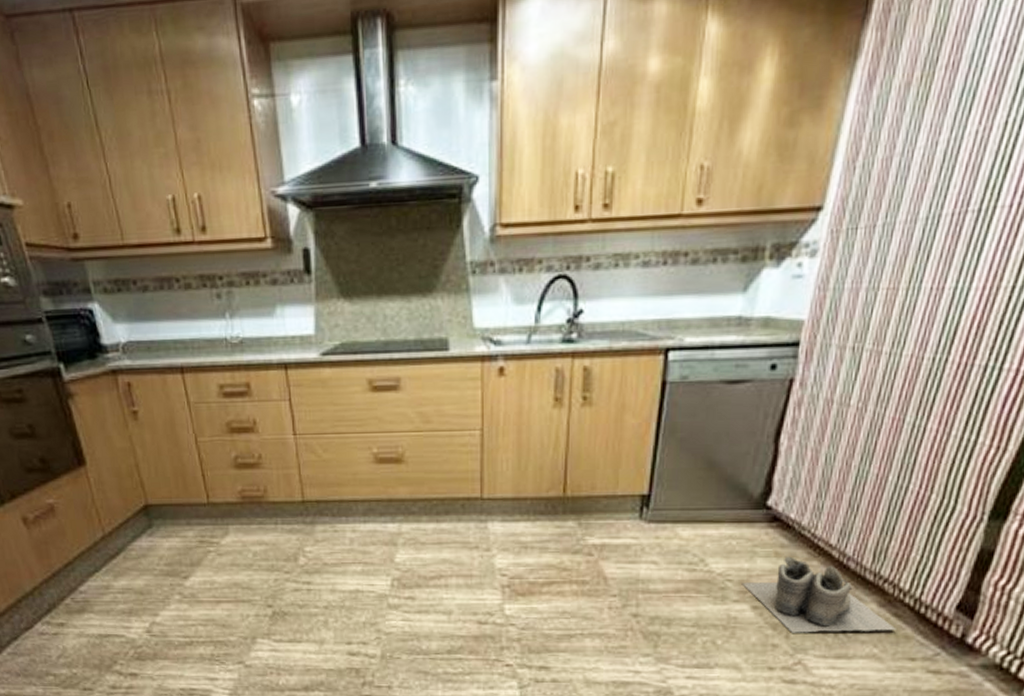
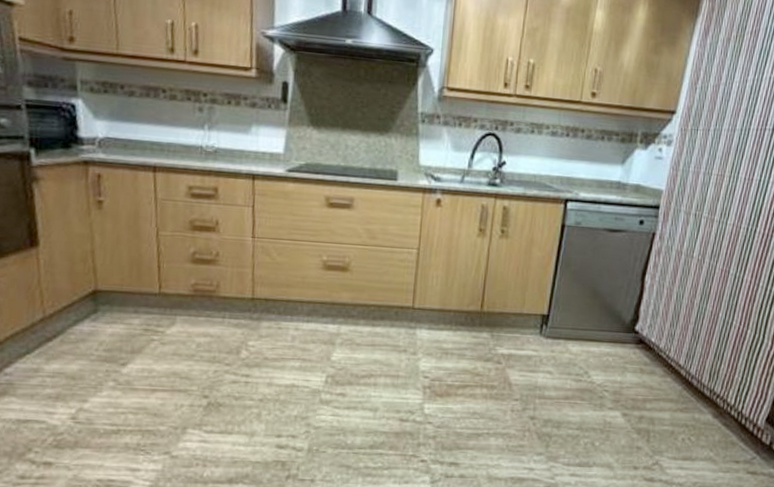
boots: present [741,556,896,633] -> none [615,372,726,438]

